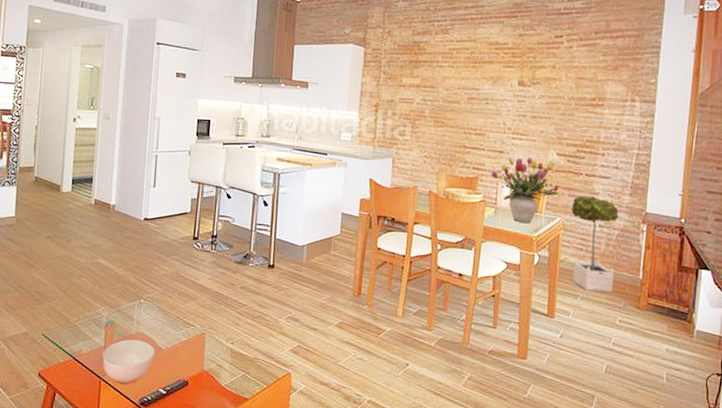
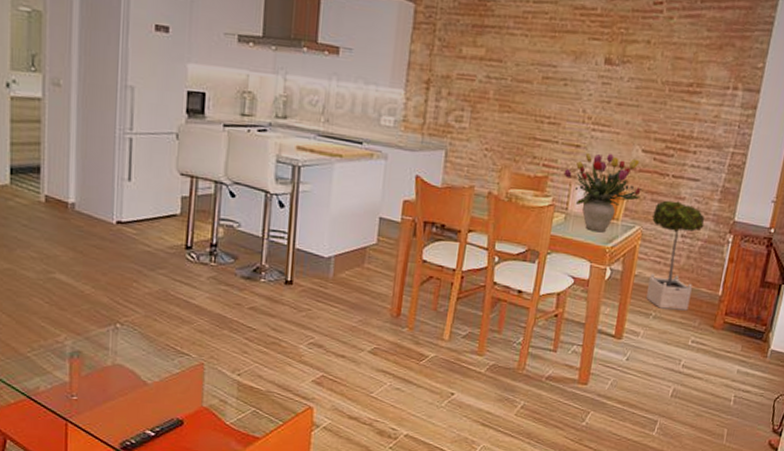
bowl: present [102,339,156,384] -> none [68,372,139,426]

